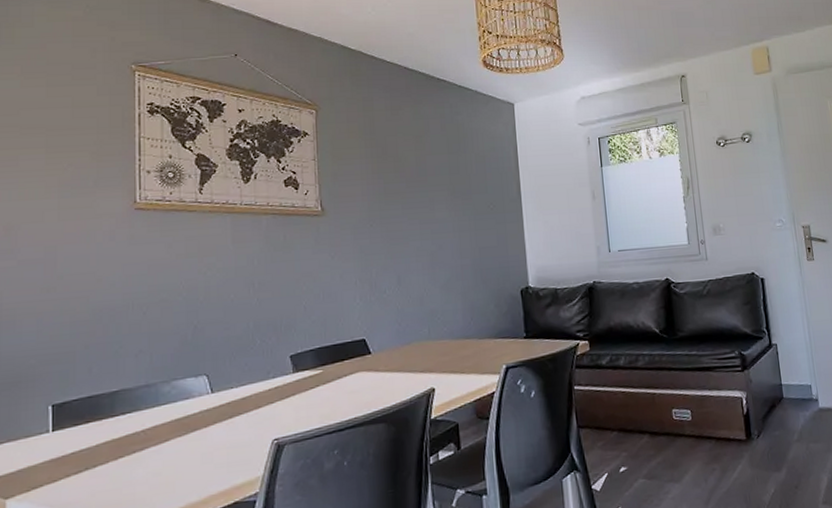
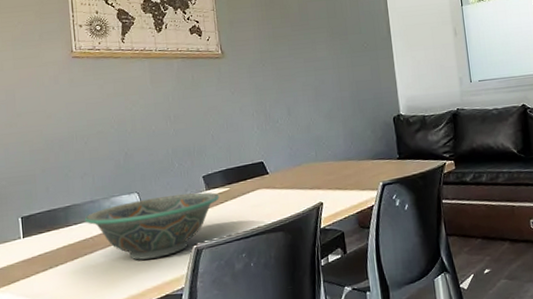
decorative bowl: none [135,375,310,459] -> present [84,192,220,260]

